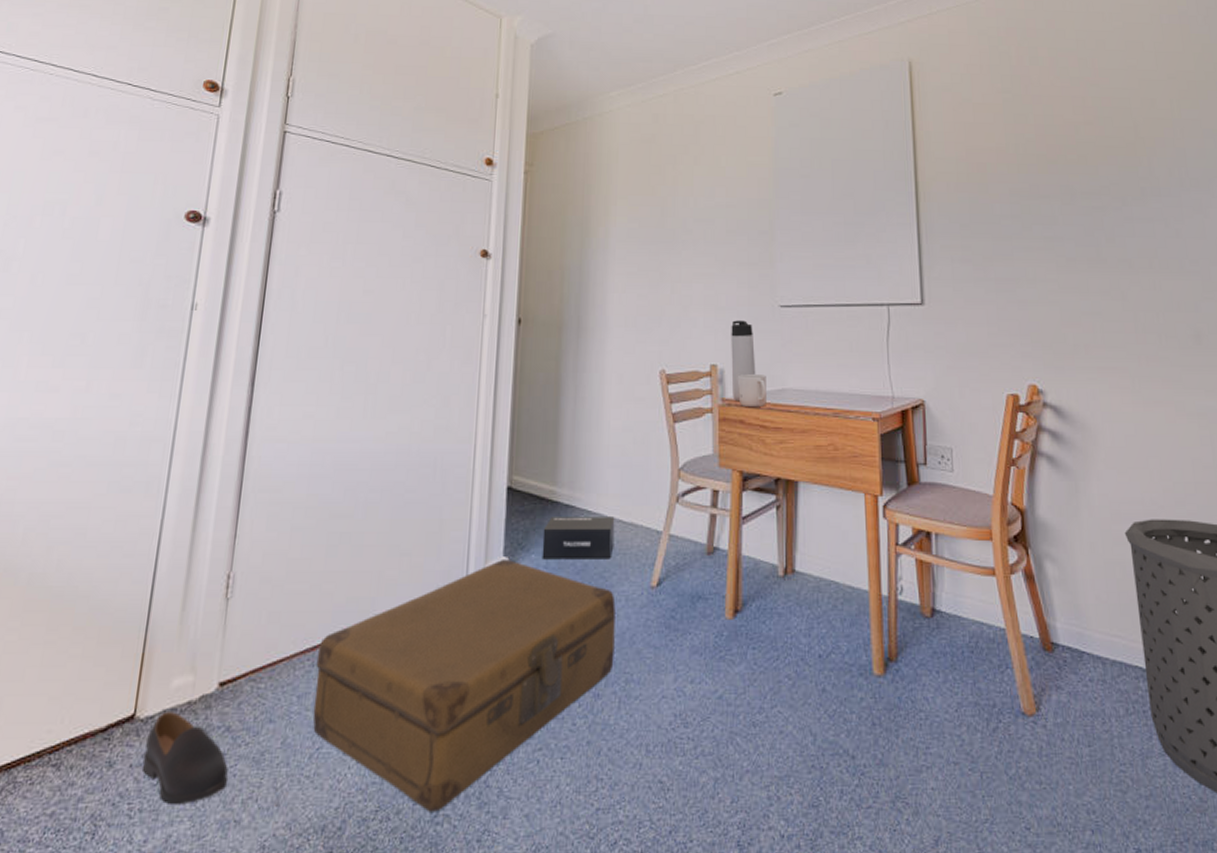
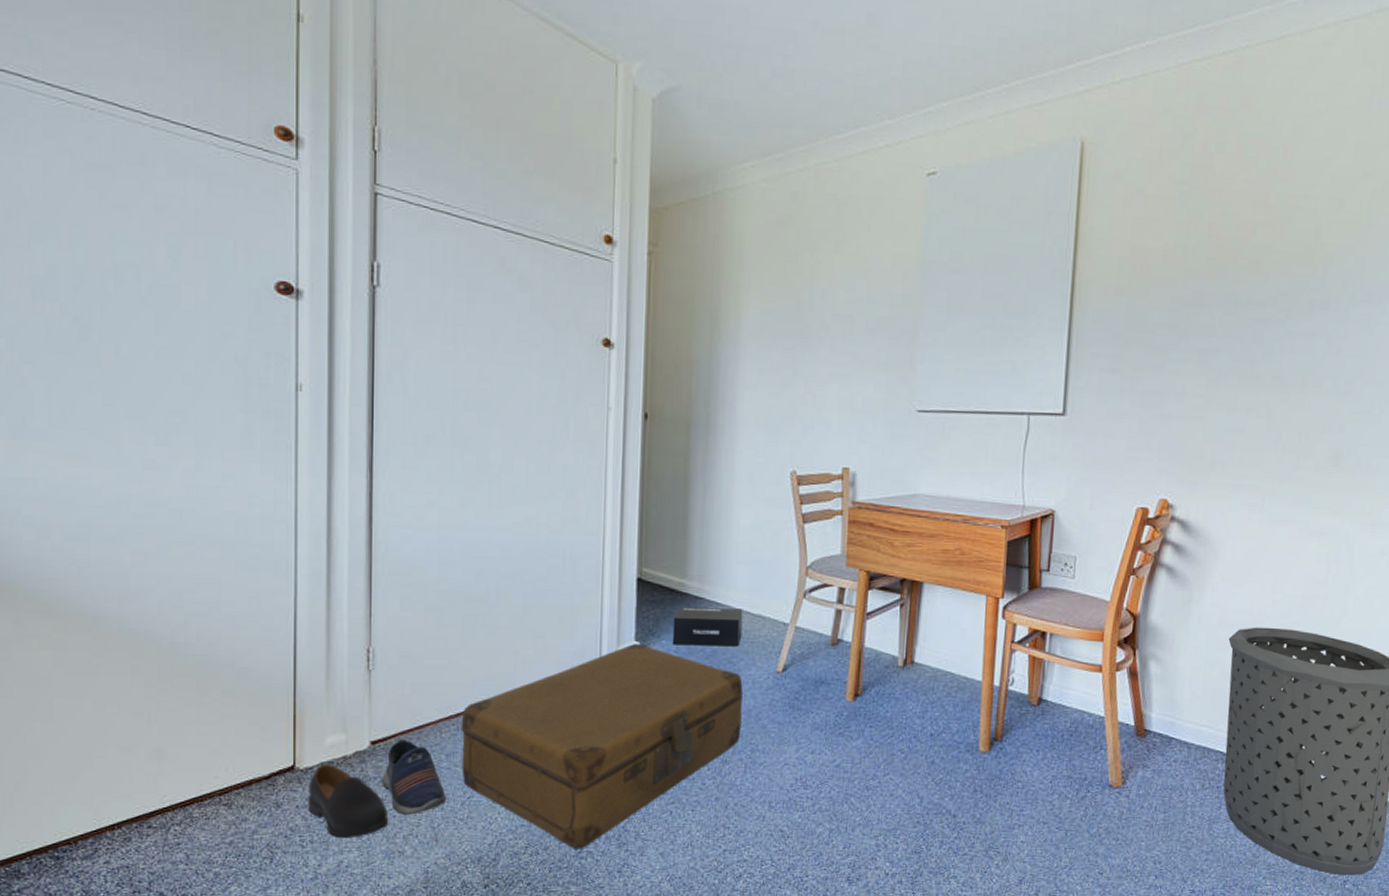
shoe: none [225,679,293,773] -> present [382,739,446,815]
thermos bottle: present [731,320,756,402] -> none [863,424,889,505]
mug: present [737,374,766,407] -> none [868,478,899,511]

